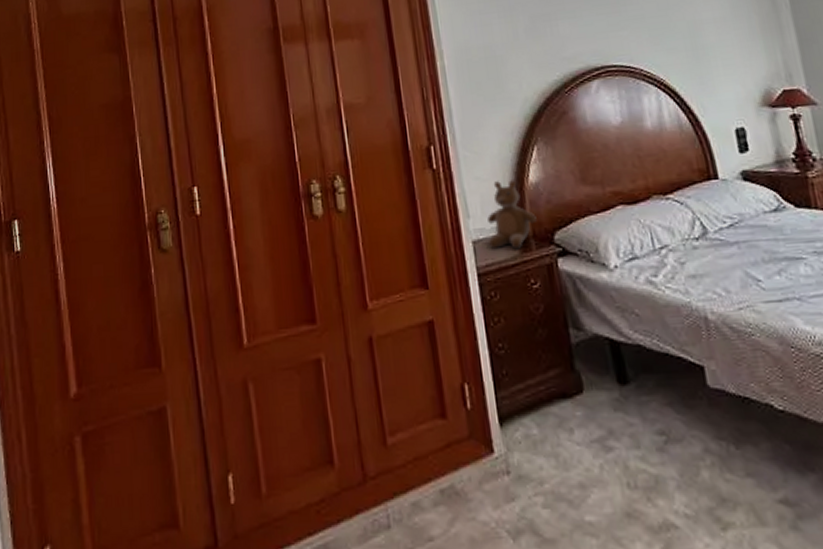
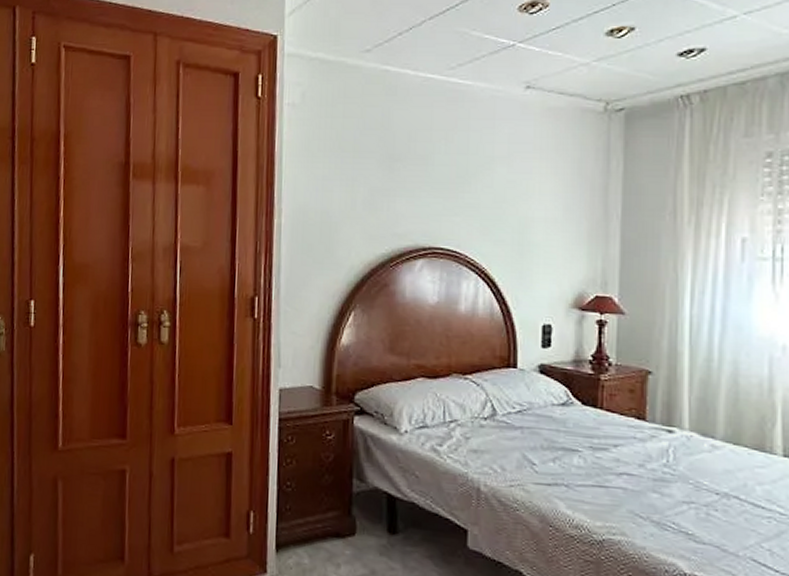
teddy bear: present [487,180,537,249] -> none [294,338,342,402]

